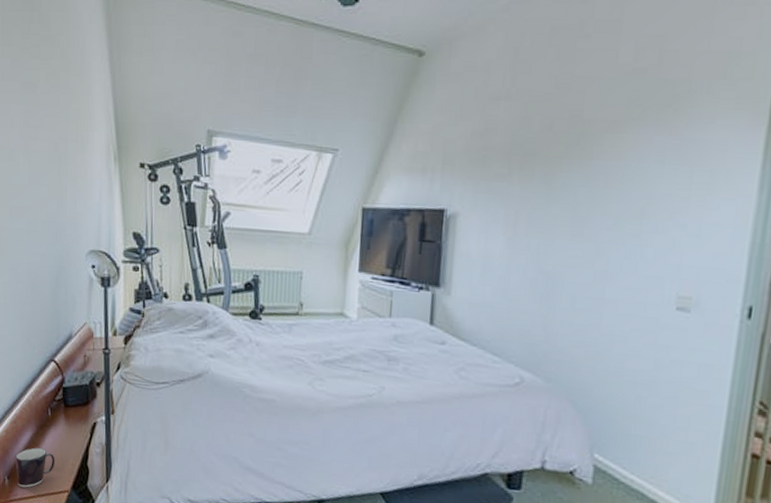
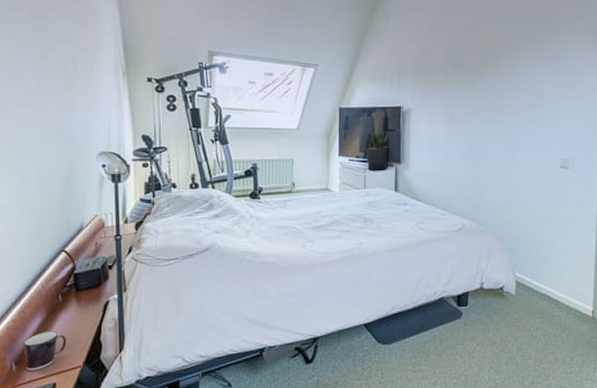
planter: none [393,238,425,296] -> present [365,129,389,171]

